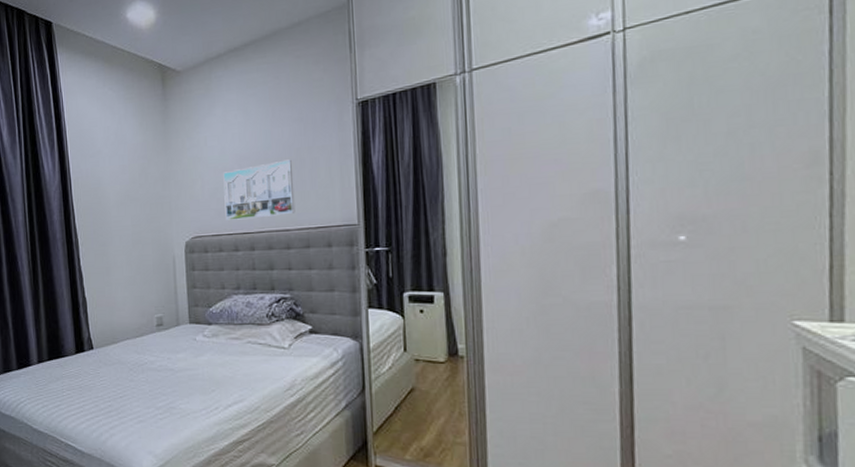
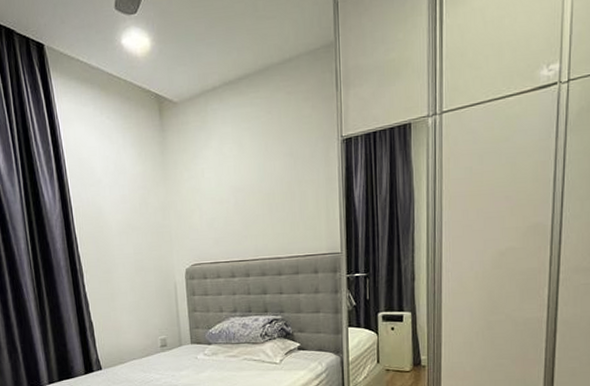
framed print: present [223,159,296,221] -> none [220,192,286,249]

